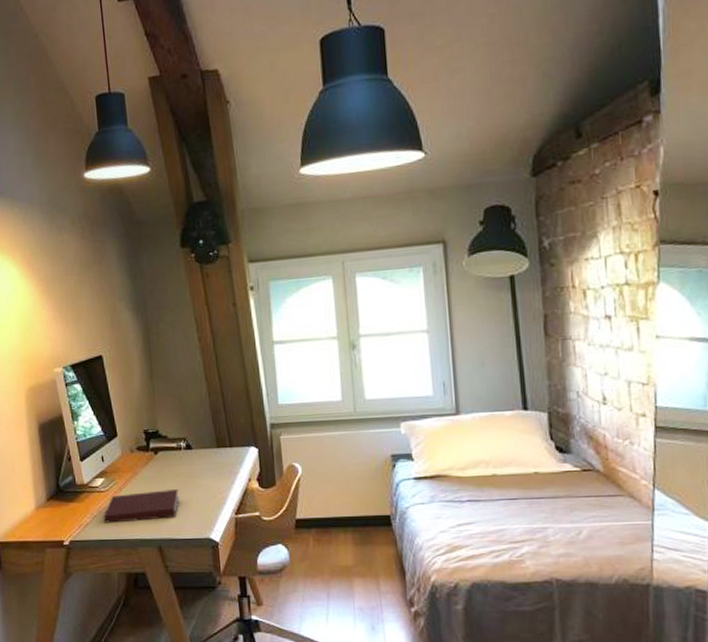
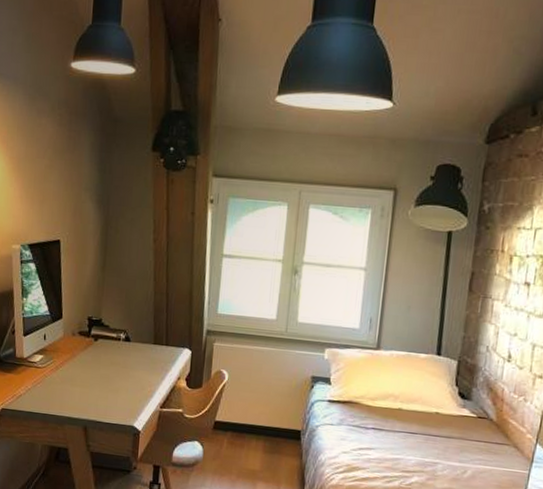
notebook: present [103,489,180,523] -> none [36,373,111,403]

